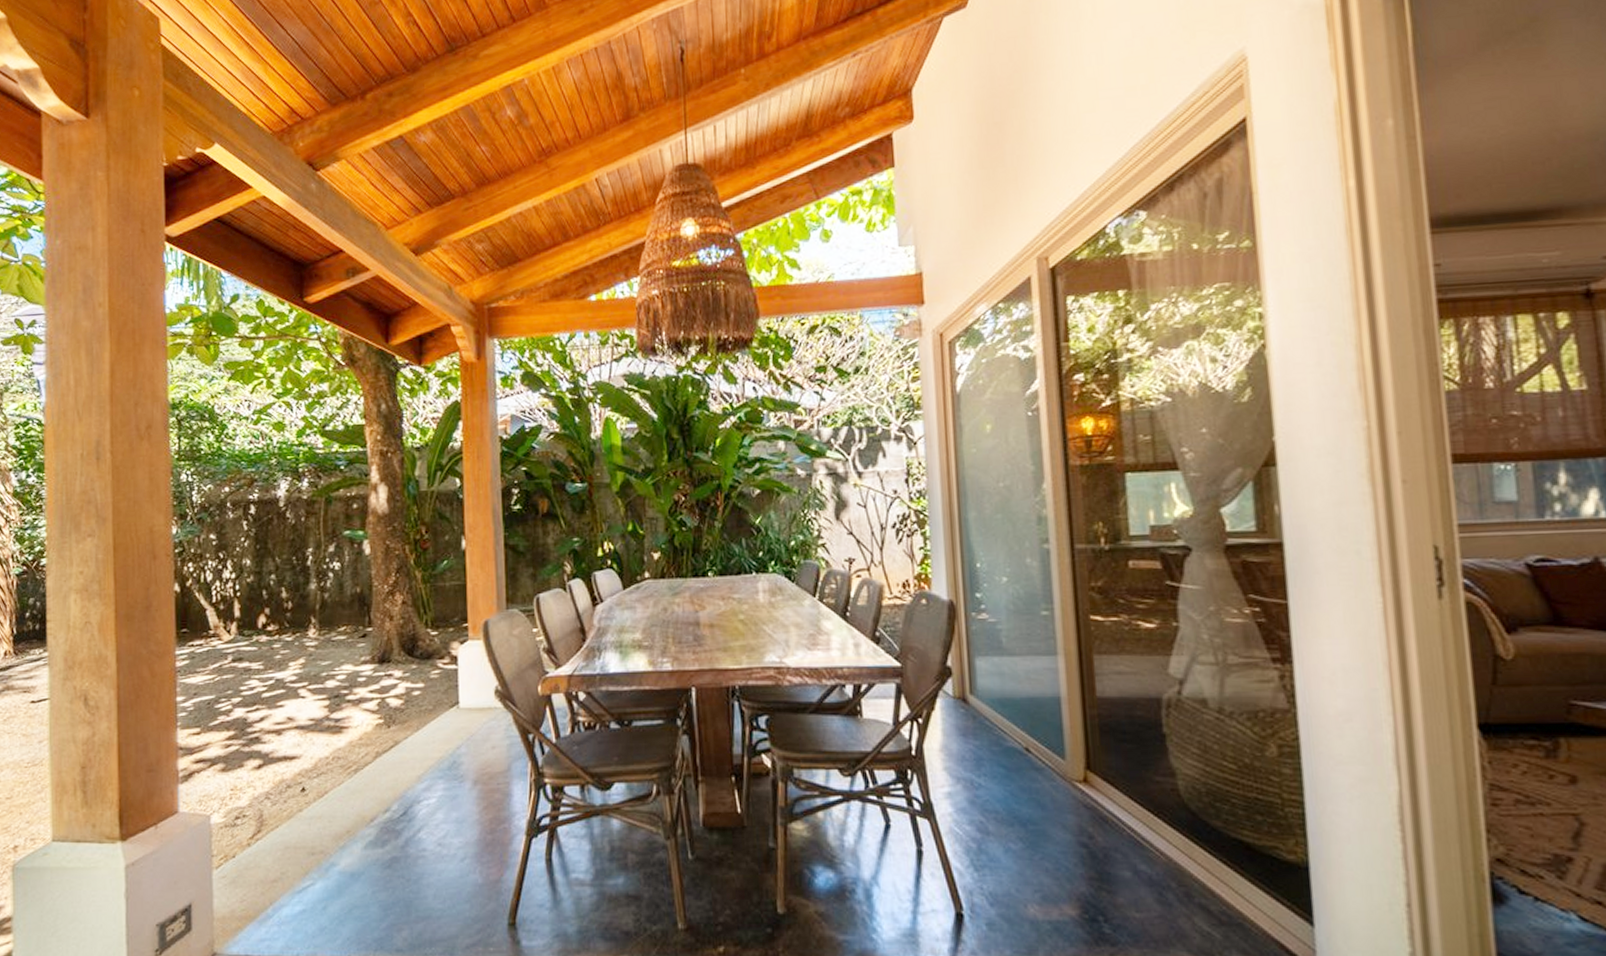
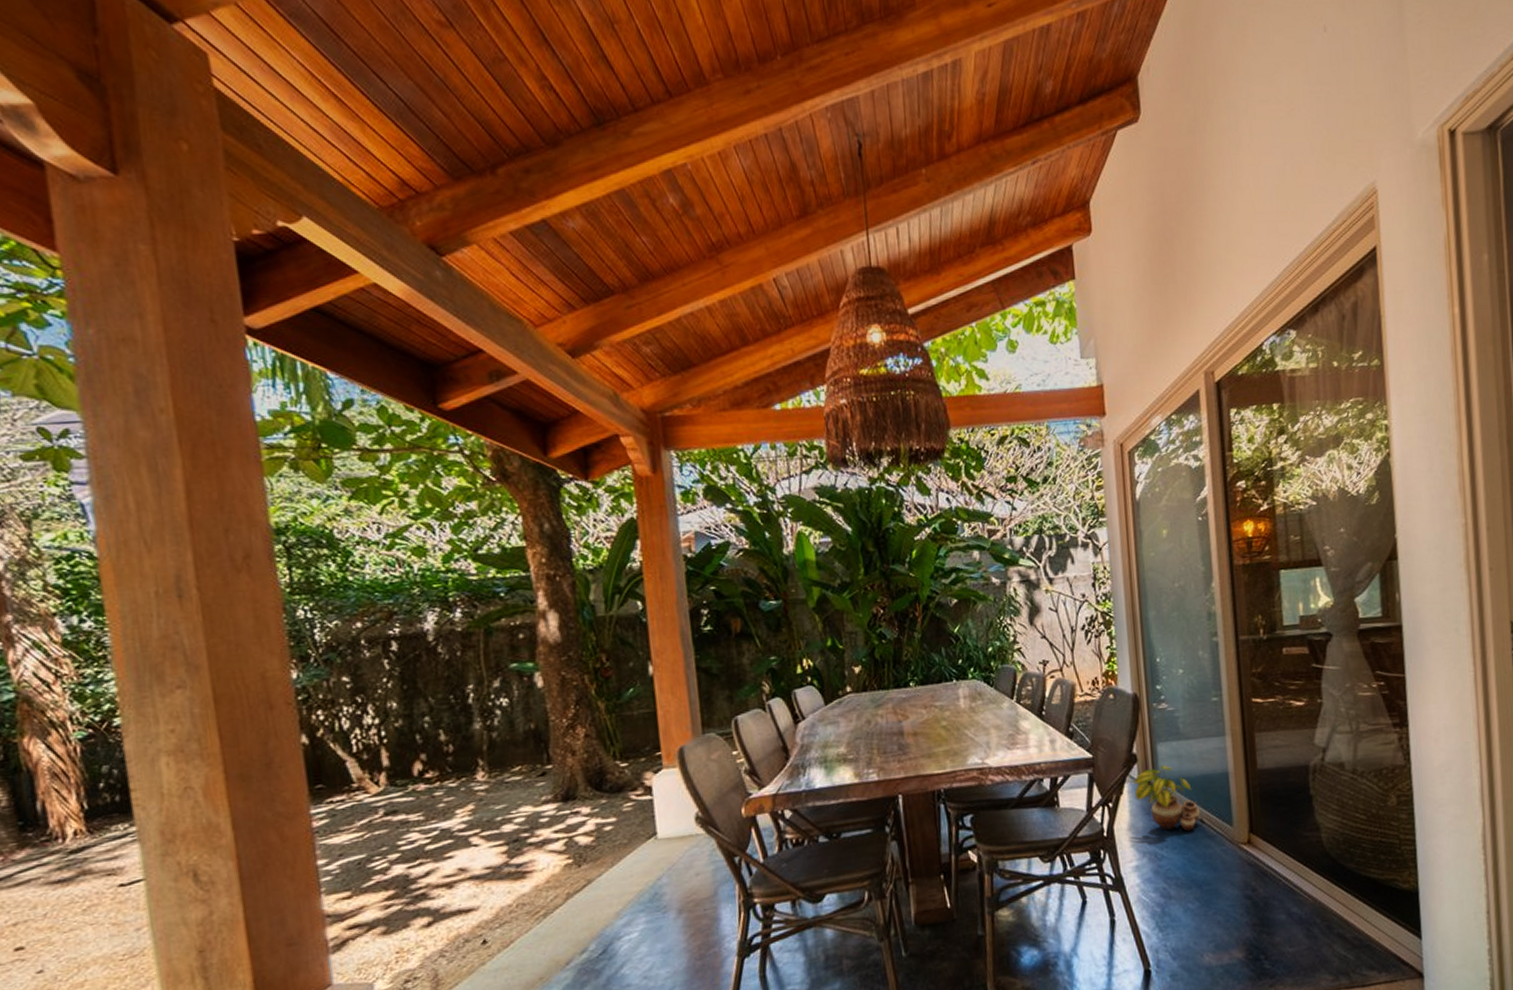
potted plant: none [947,681,1026,760] -> present [1133,764,1201,832]

